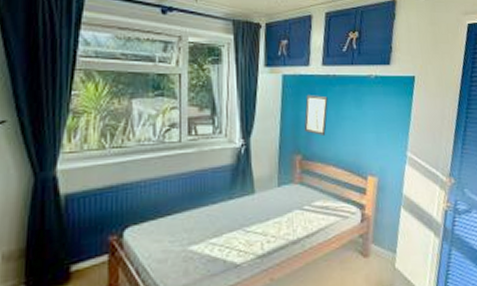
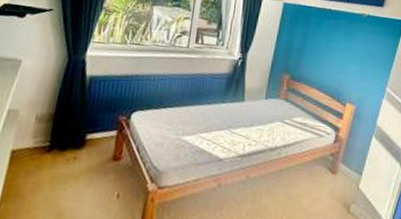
wall art: present [304,95,328,135] -> none [295,23,321,61]

